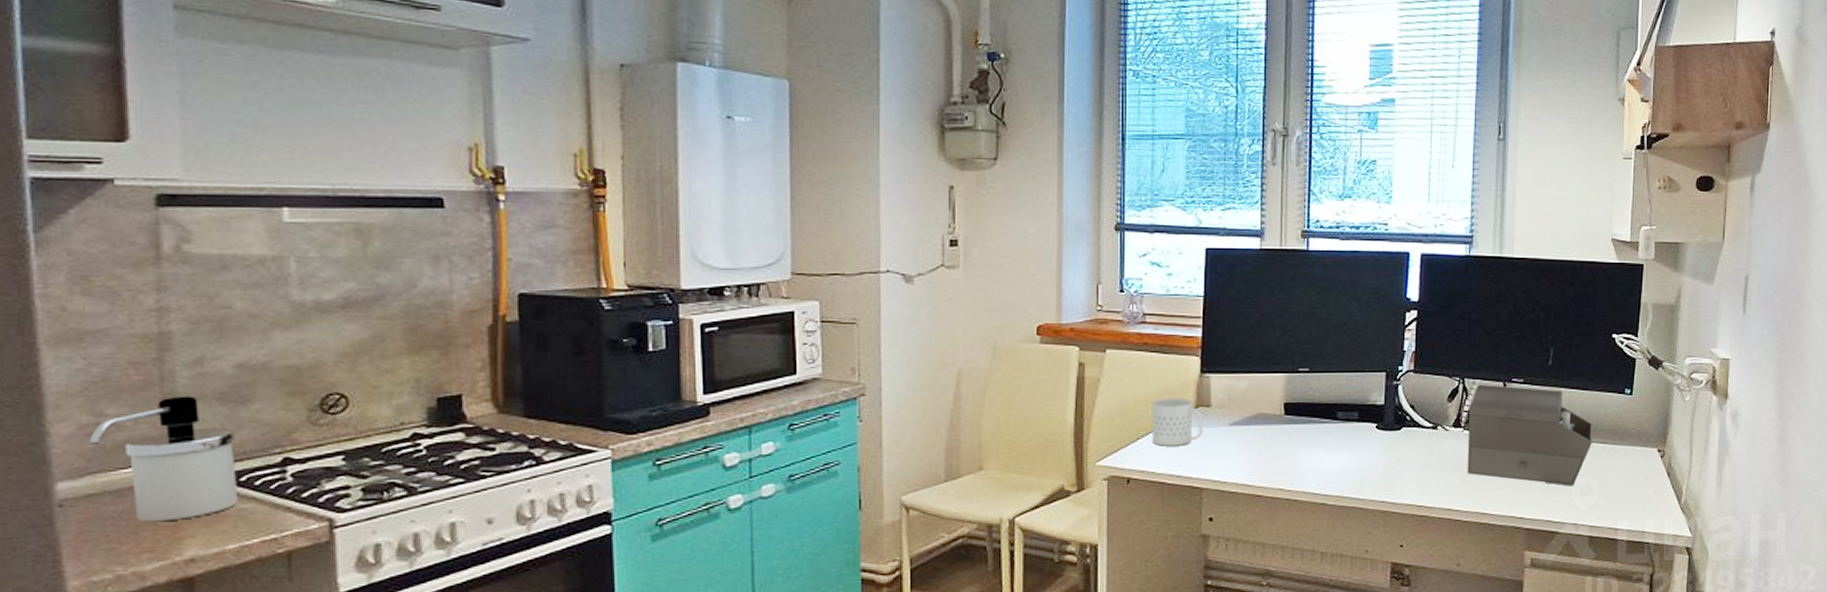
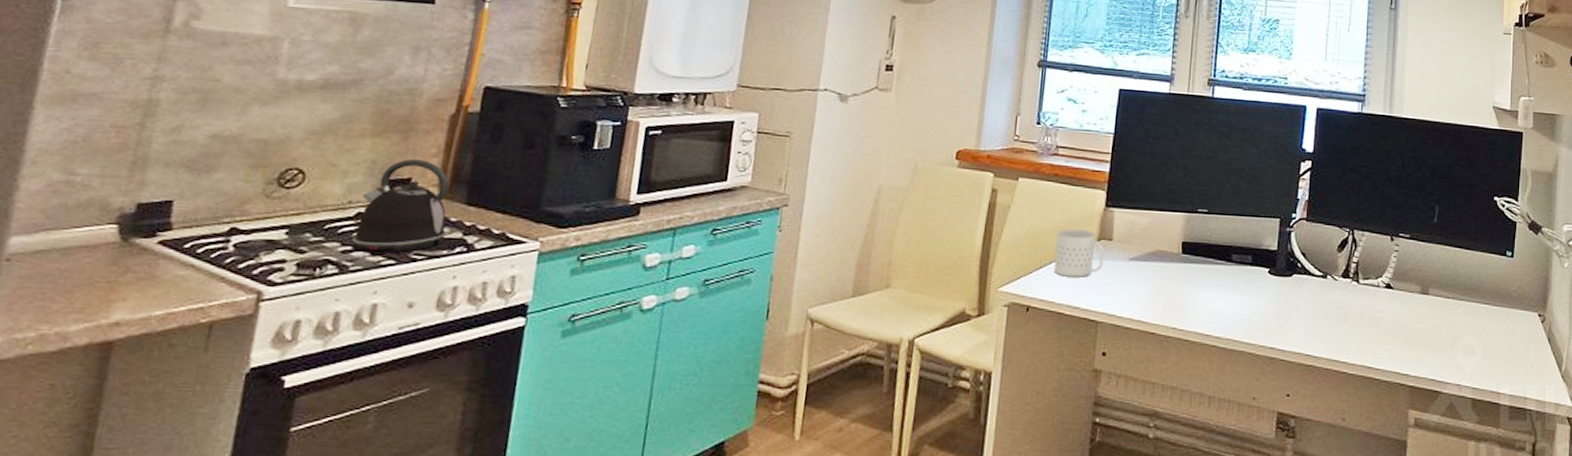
soap dispenser: present [90,396,239,523] -> none [53,160,193,283]
kettle: none [412,374,512,473] -> present [352,158,450,253]
sewing box: present [1467,384,1593,486] -> none [1354,236,1476,346]

